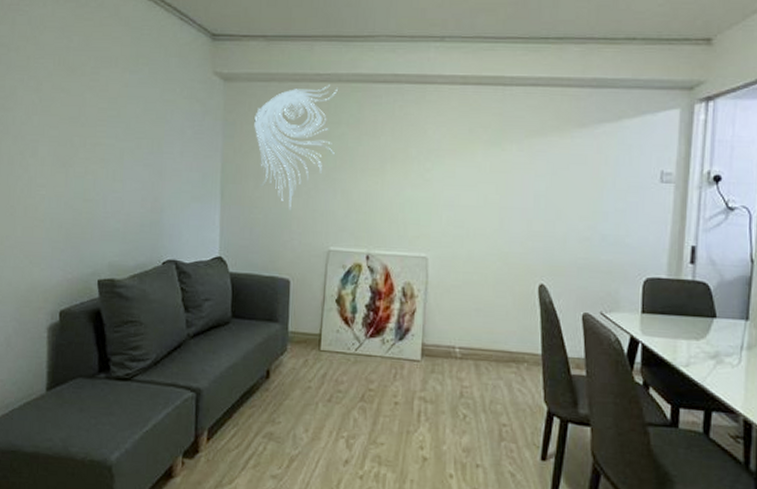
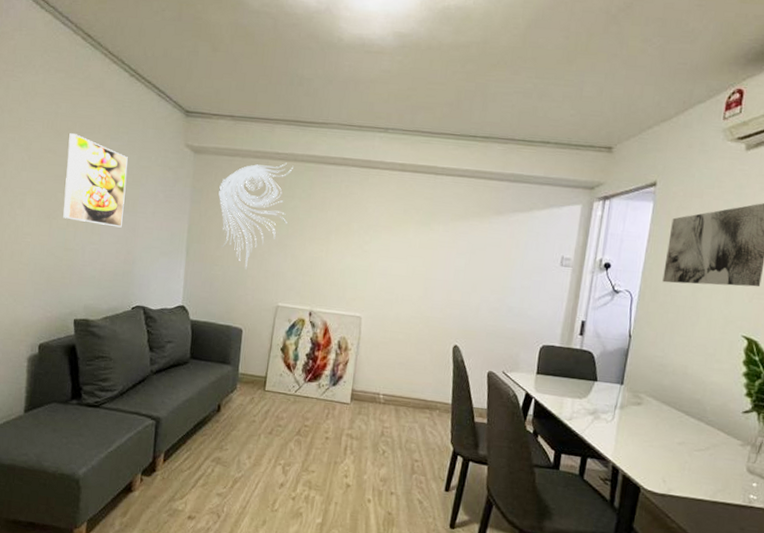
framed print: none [80,69,150,172] -> present [63,133,128,228]

